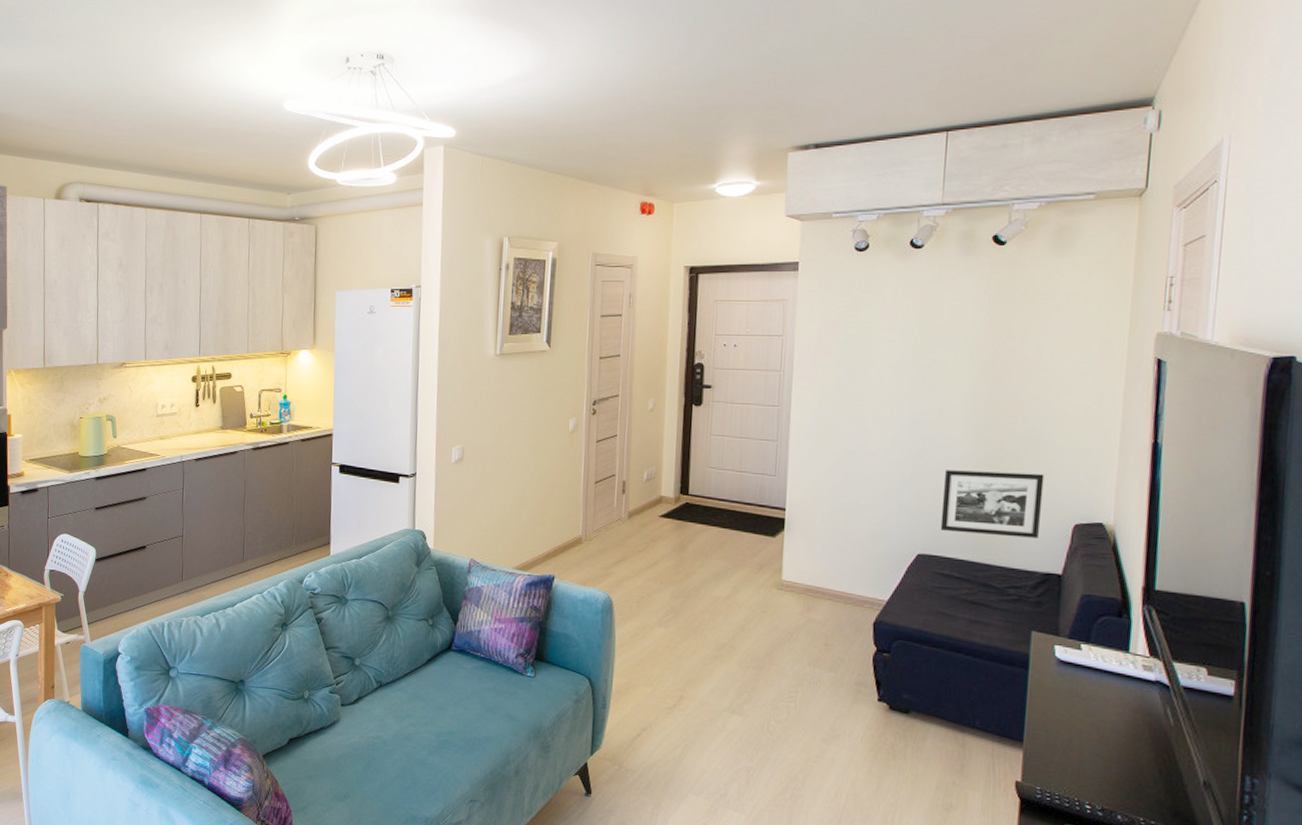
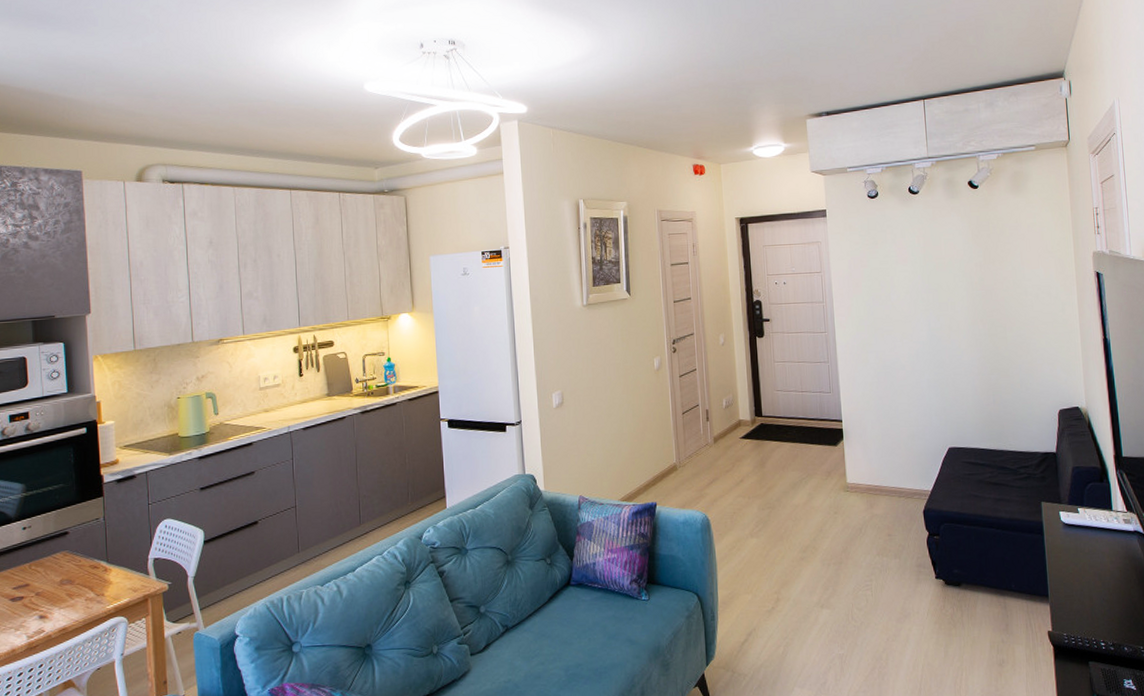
picture frame: present [940,470,1045,538] -> none [960,371,1035,426]

